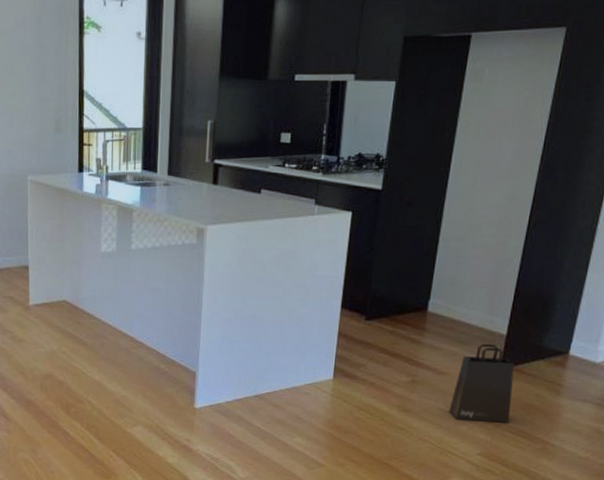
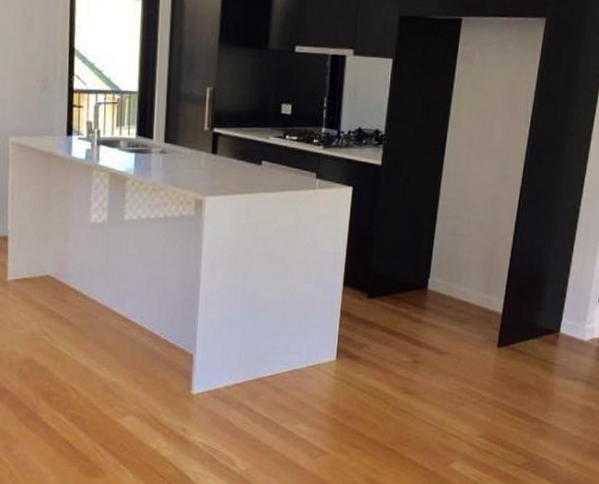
shopping bag: present [449,343,515,423] -> none [450,322,511,403]

